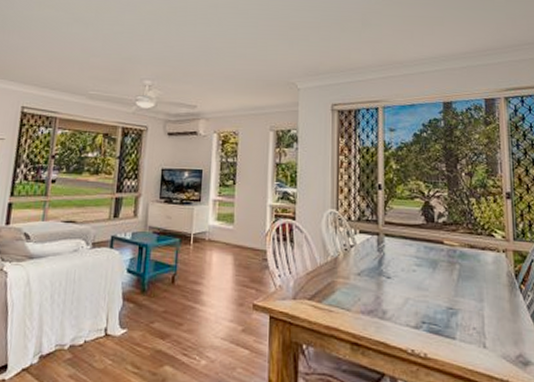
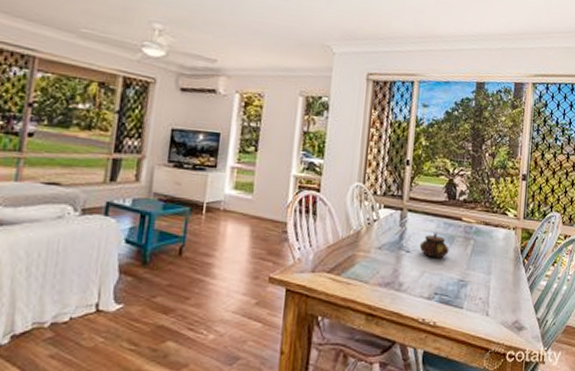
teapot: none [400,258,433,285] -> present [419,233,449,259]

